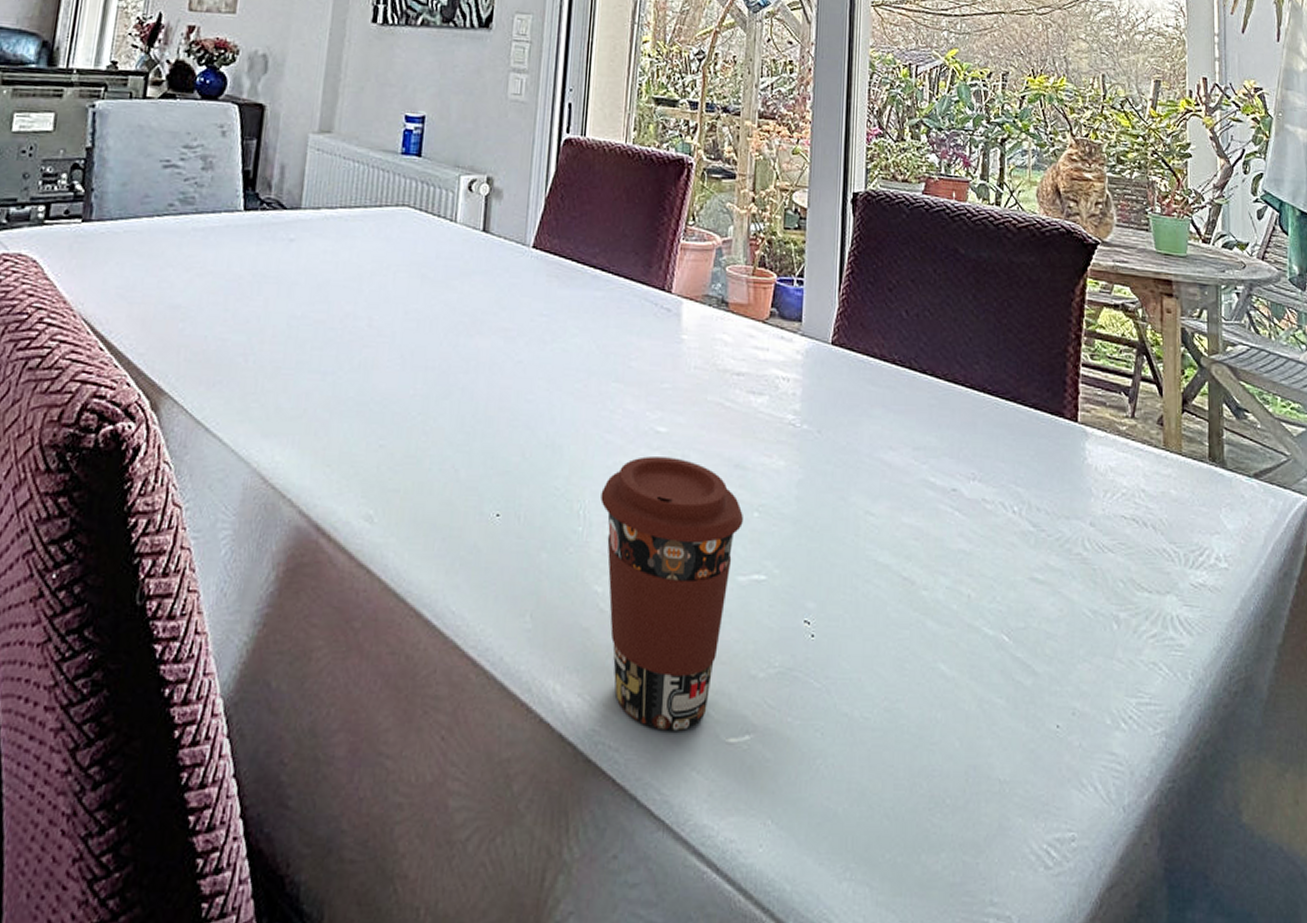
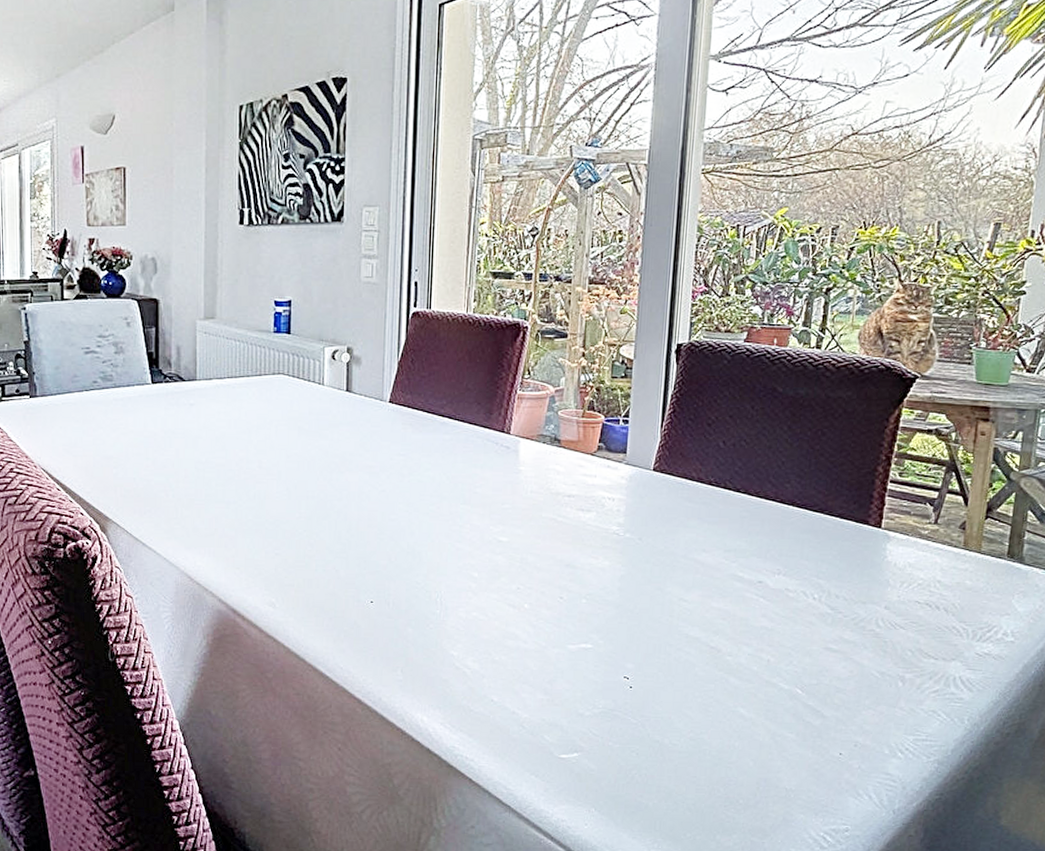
coffee cup: present [600,456,743,731] -> none [454,559,573,749]

